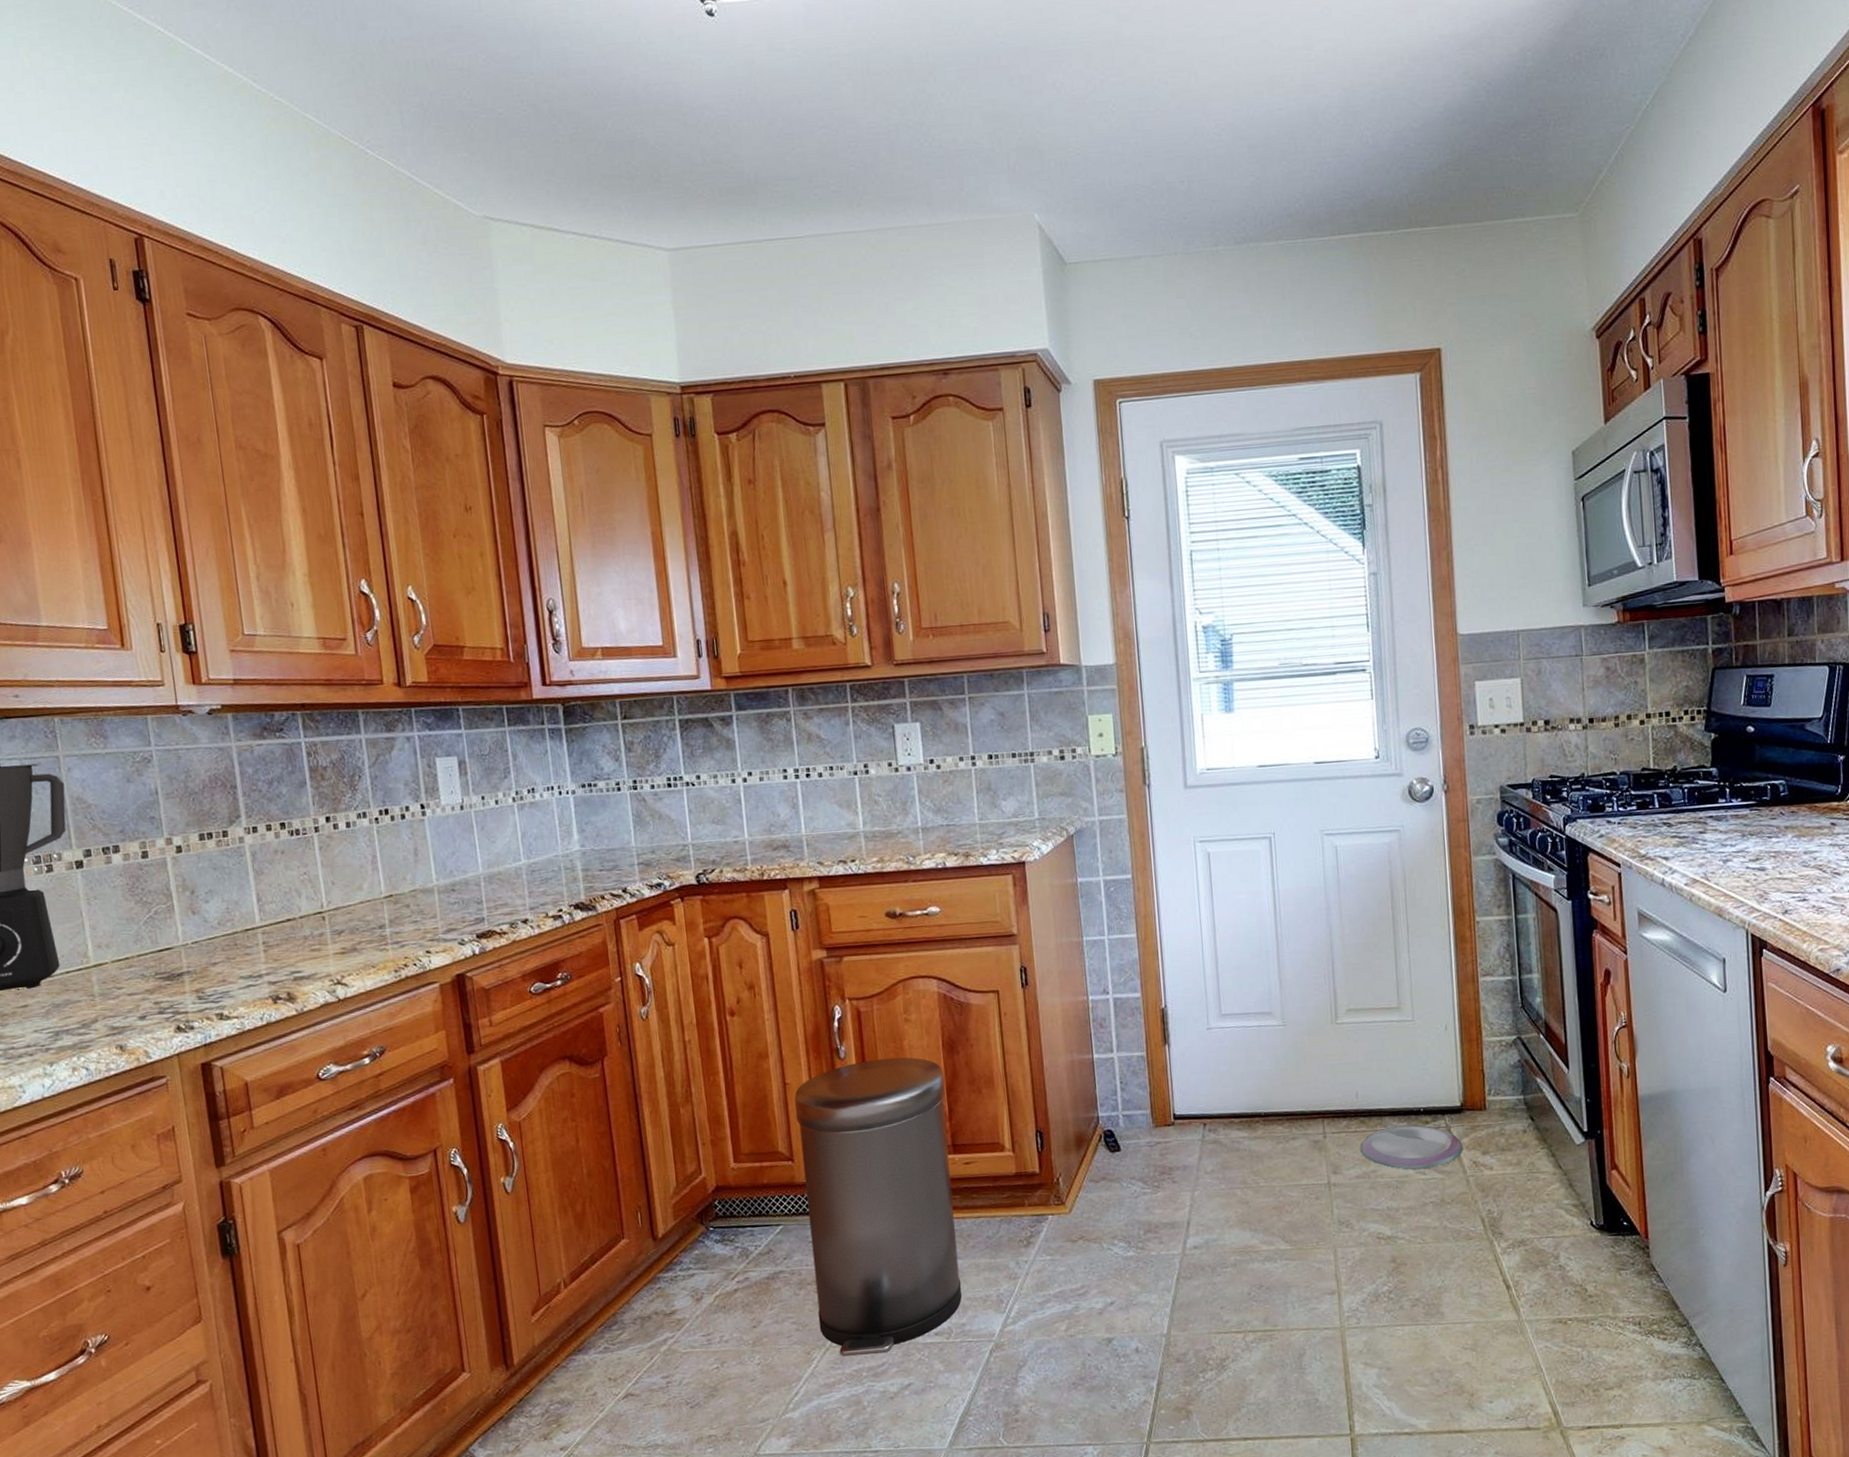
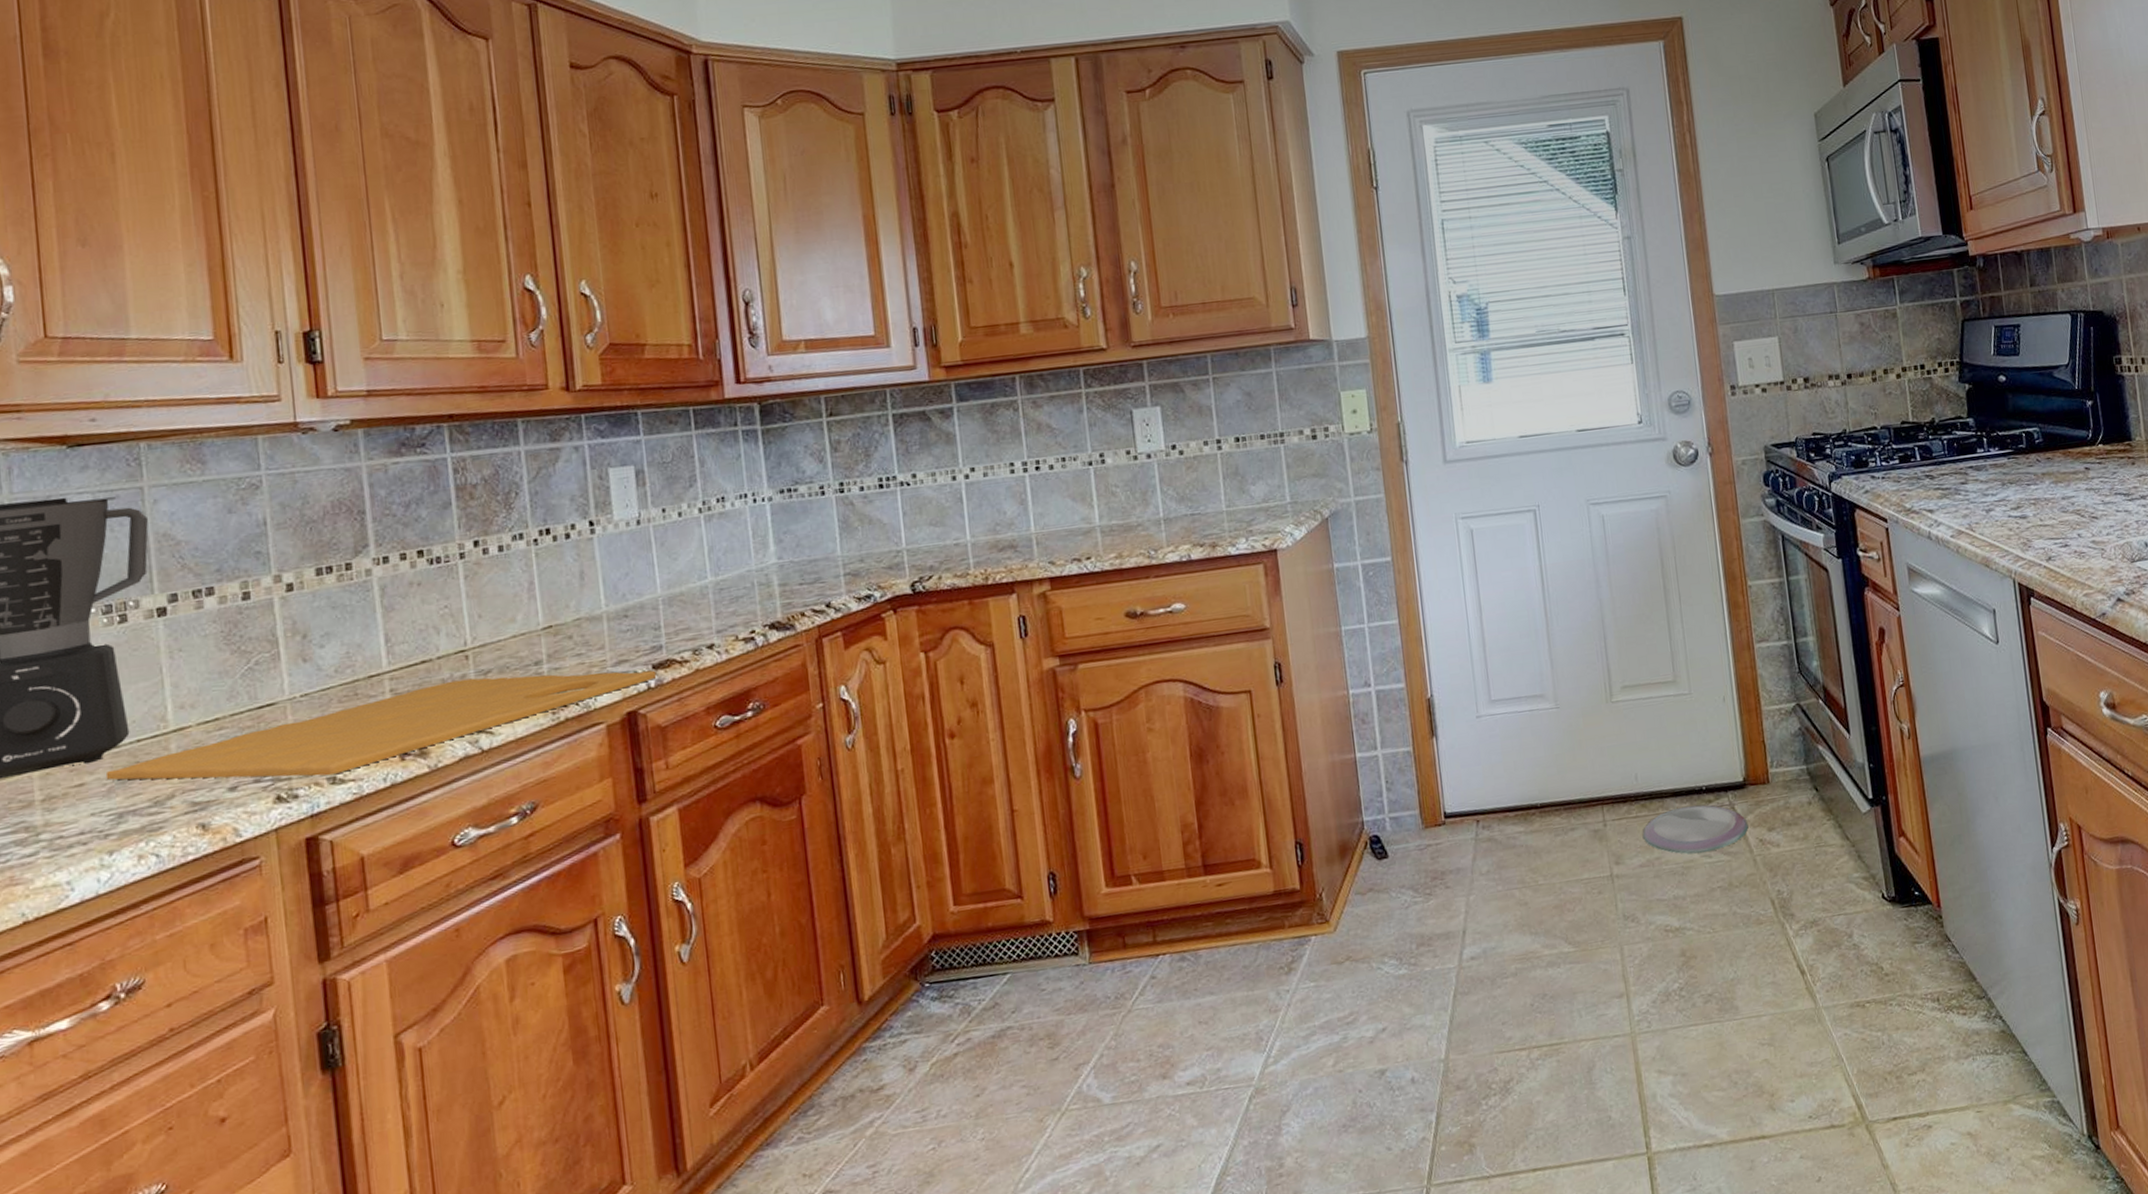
cutting board: none [43,936,481,1013] -> present [105,670,657,781]
pedal bin: present [794,1057,962,1356] -> none [1023,770,1216,1121]

